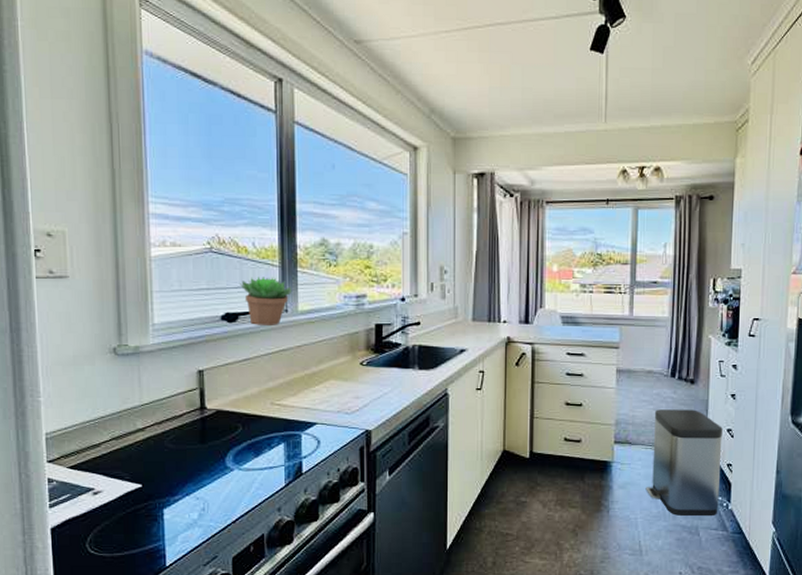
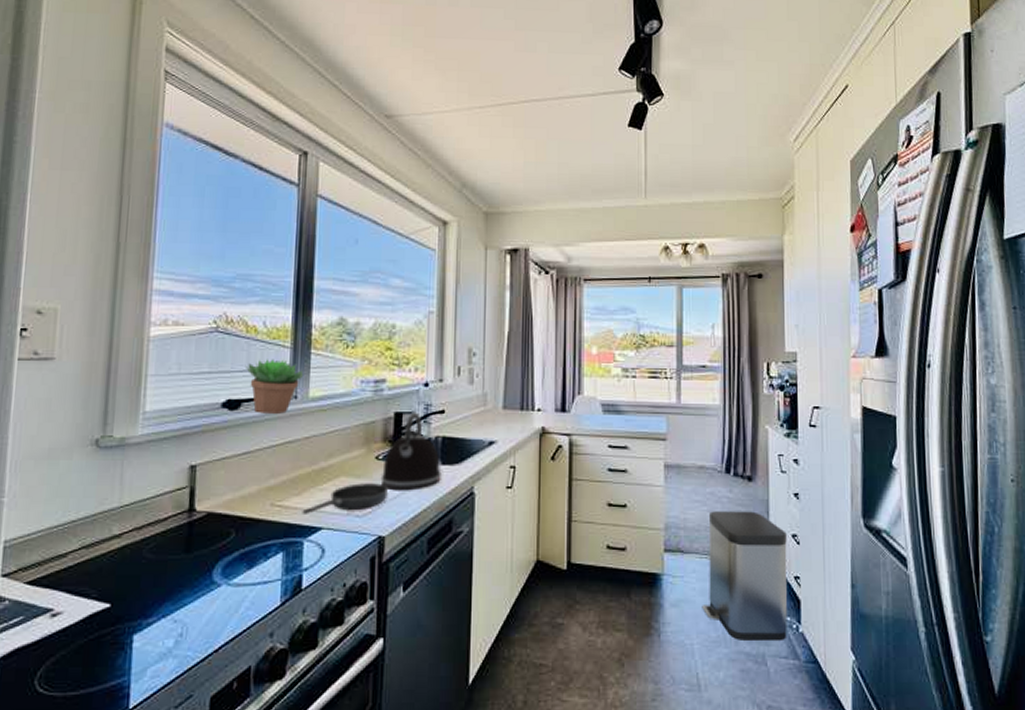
frying pan: none [298,385,372,412] -> present [302,483,388,514]
kettle: none [365,323,419,393] -> present [380,412,441,493]

